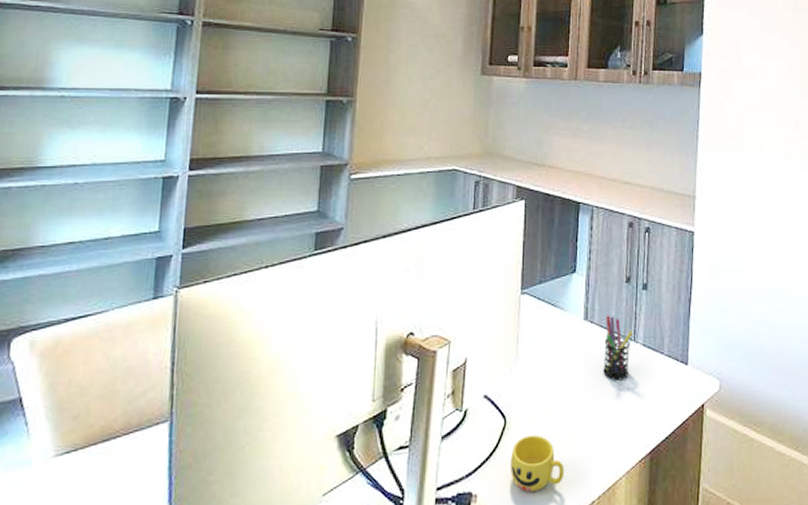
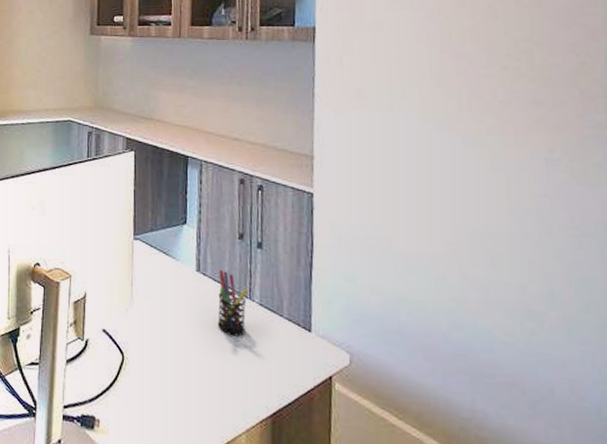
cup: present [511,434,565,492] -> none [129,374,182,429]

